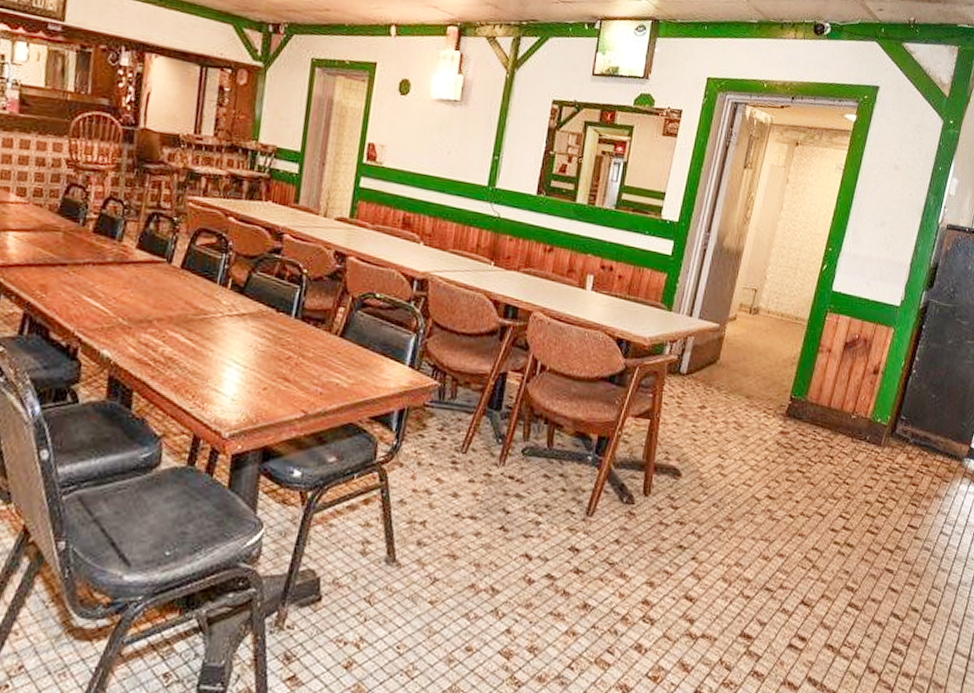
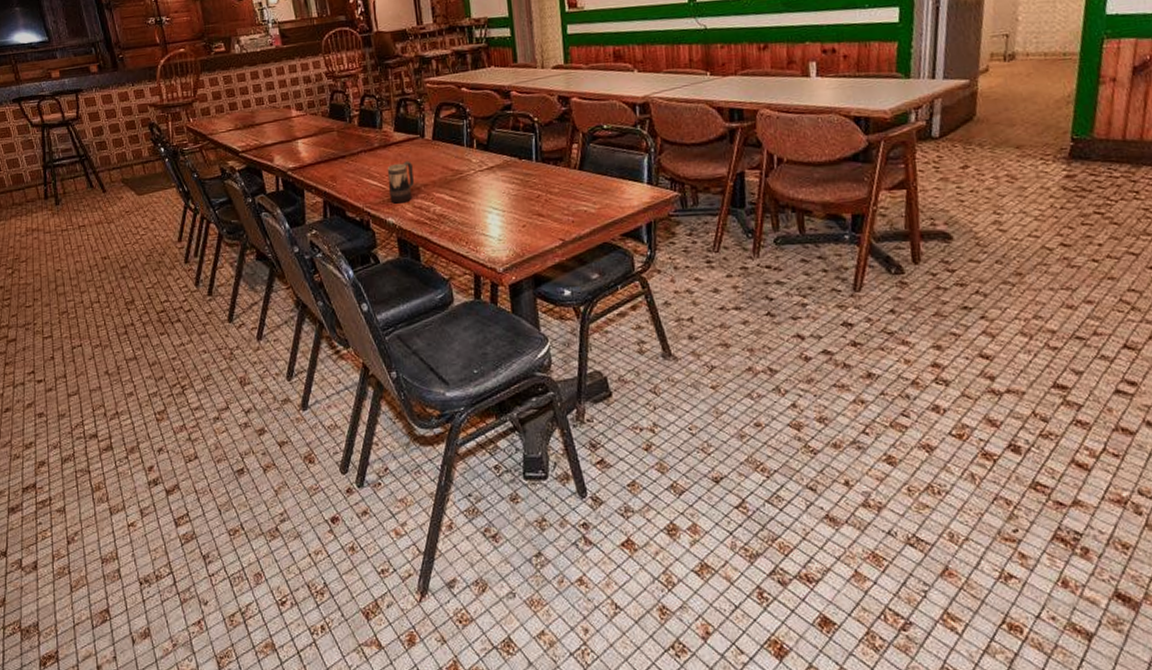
beer mug: none [111,286,149,336] -> present [387,161,414,204]

